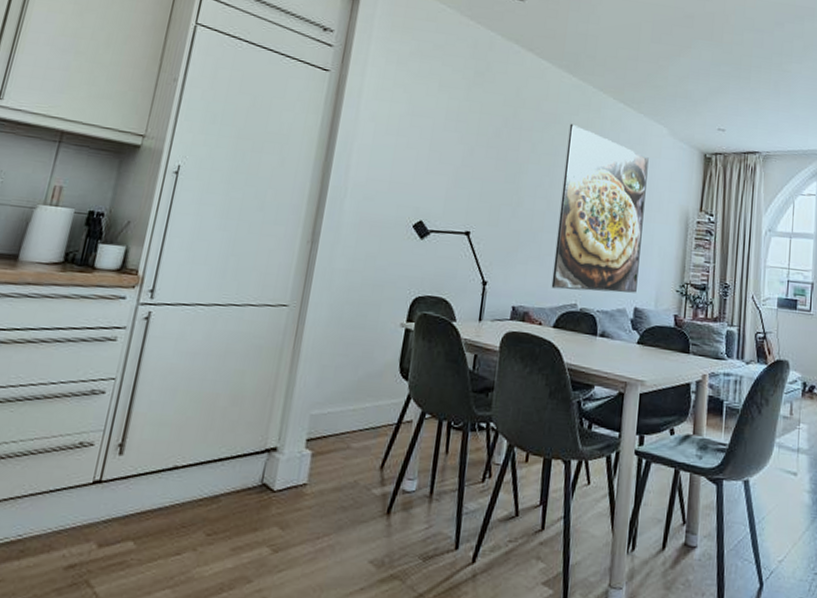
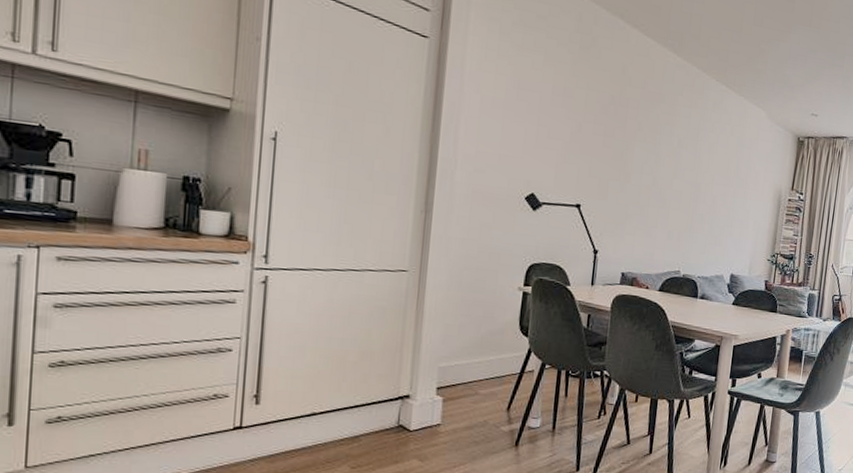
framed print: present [551,123,649,293] -> none [657,103,748,262]

